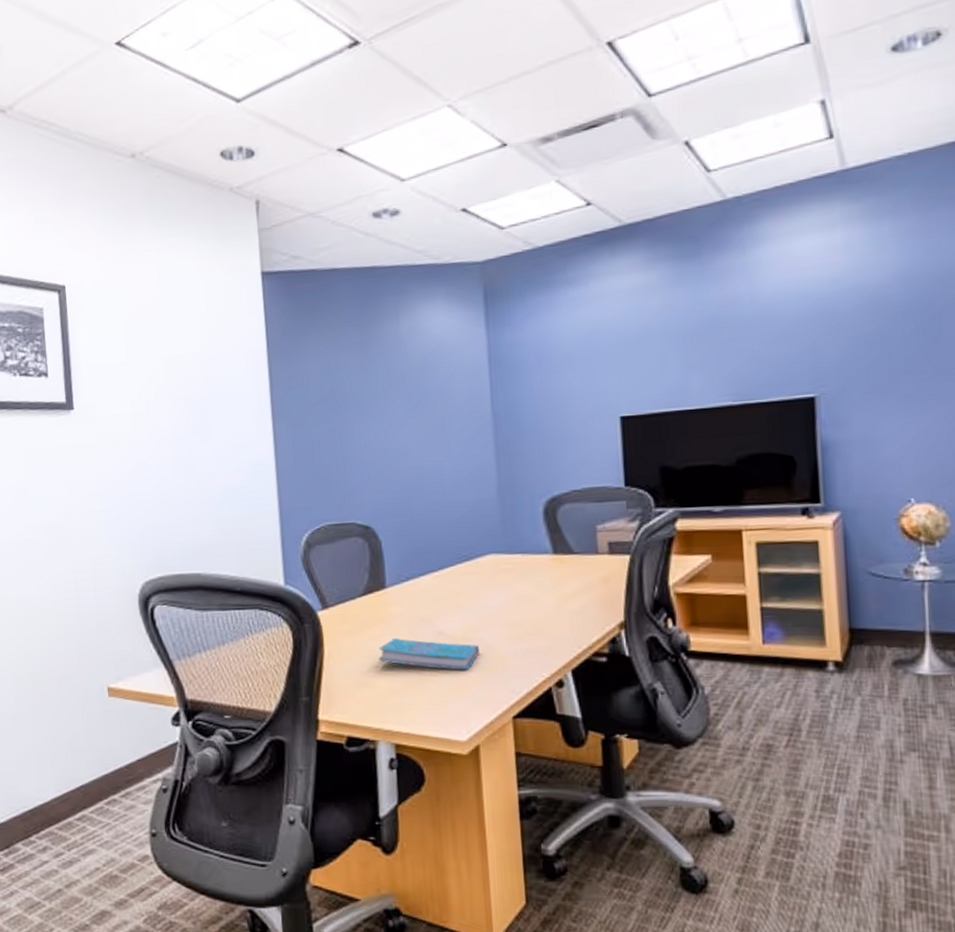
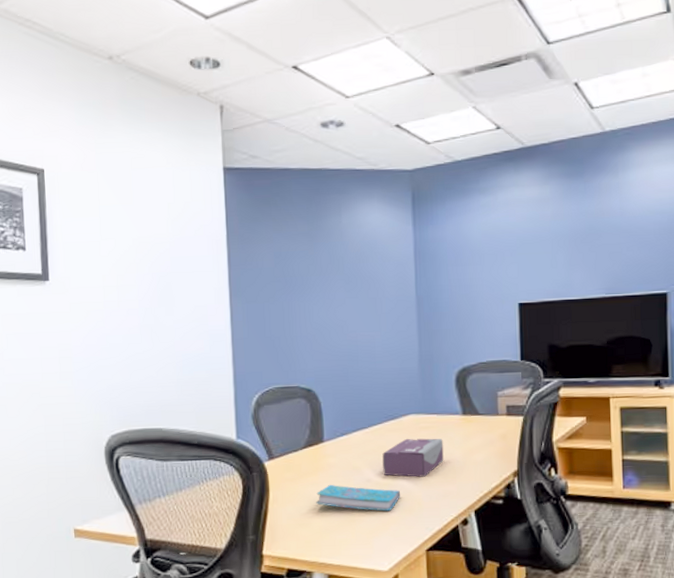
tissue box: none [456,582,532,629] -> present [382,438,444,477]

